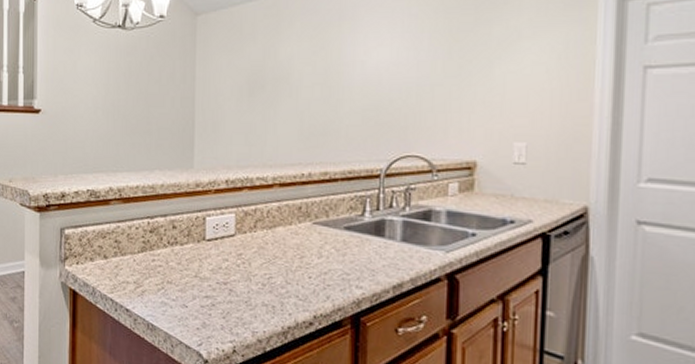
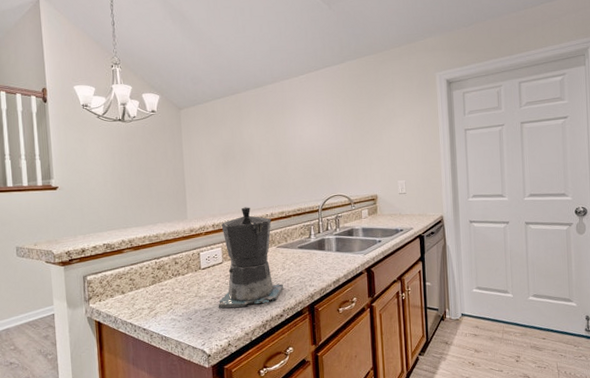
coffee maker: none [223,160,317,303] -> present [218,207,283,309]

